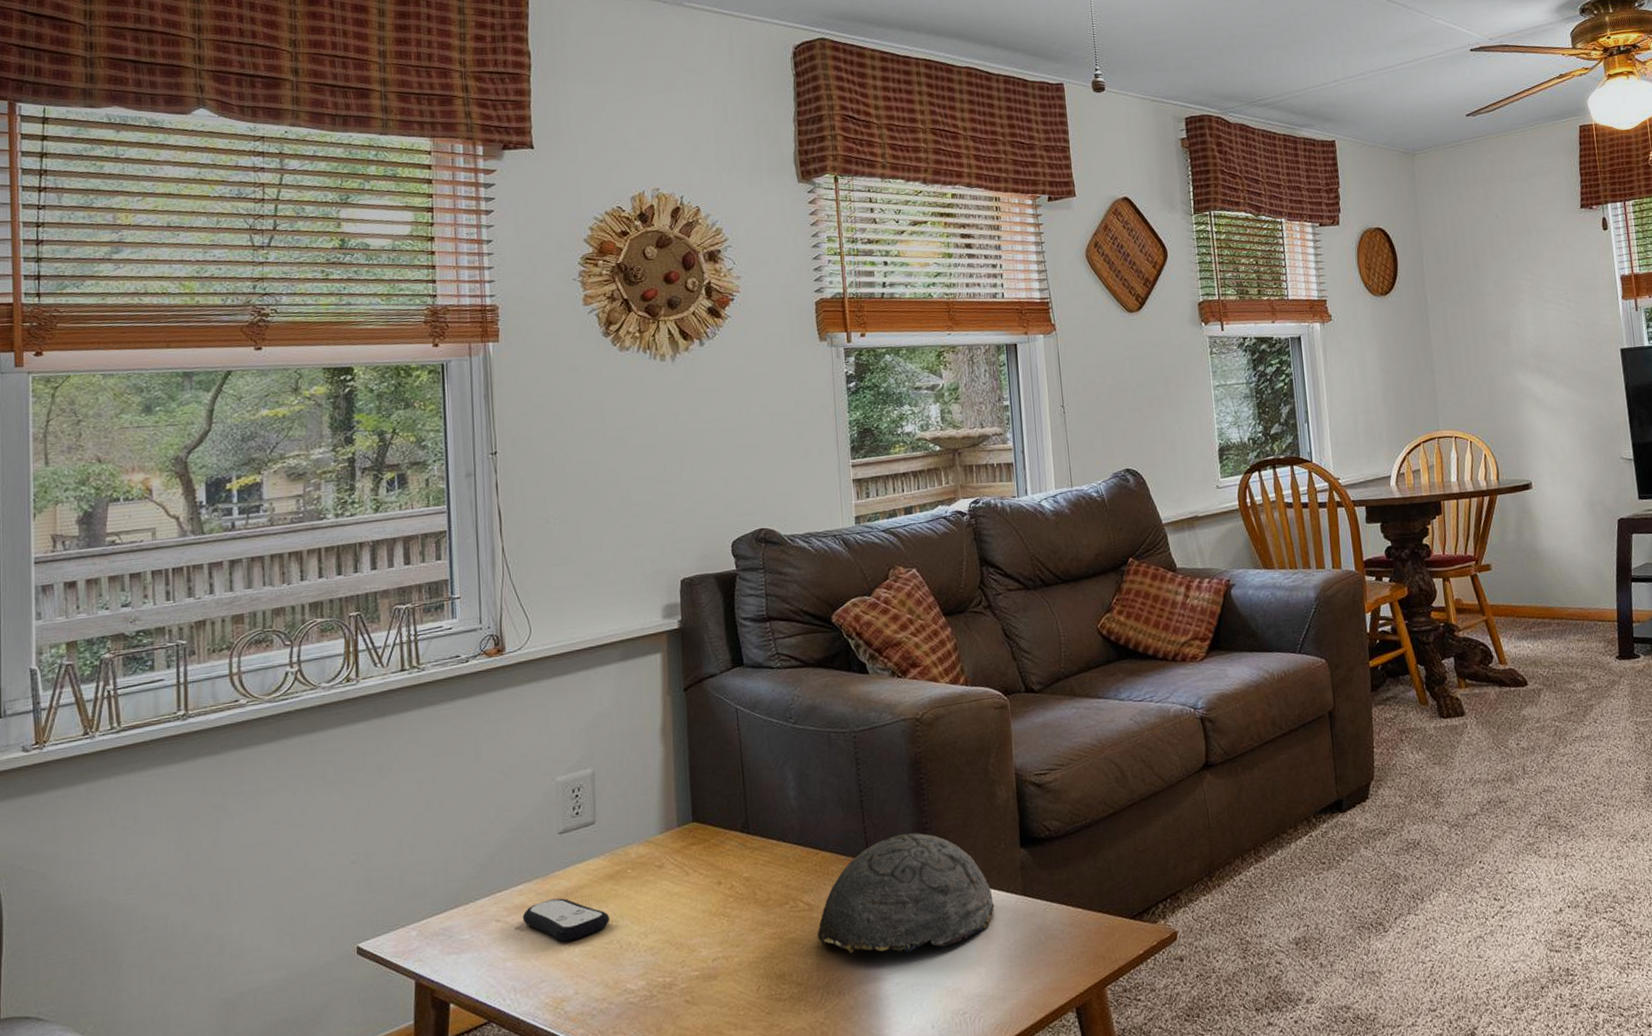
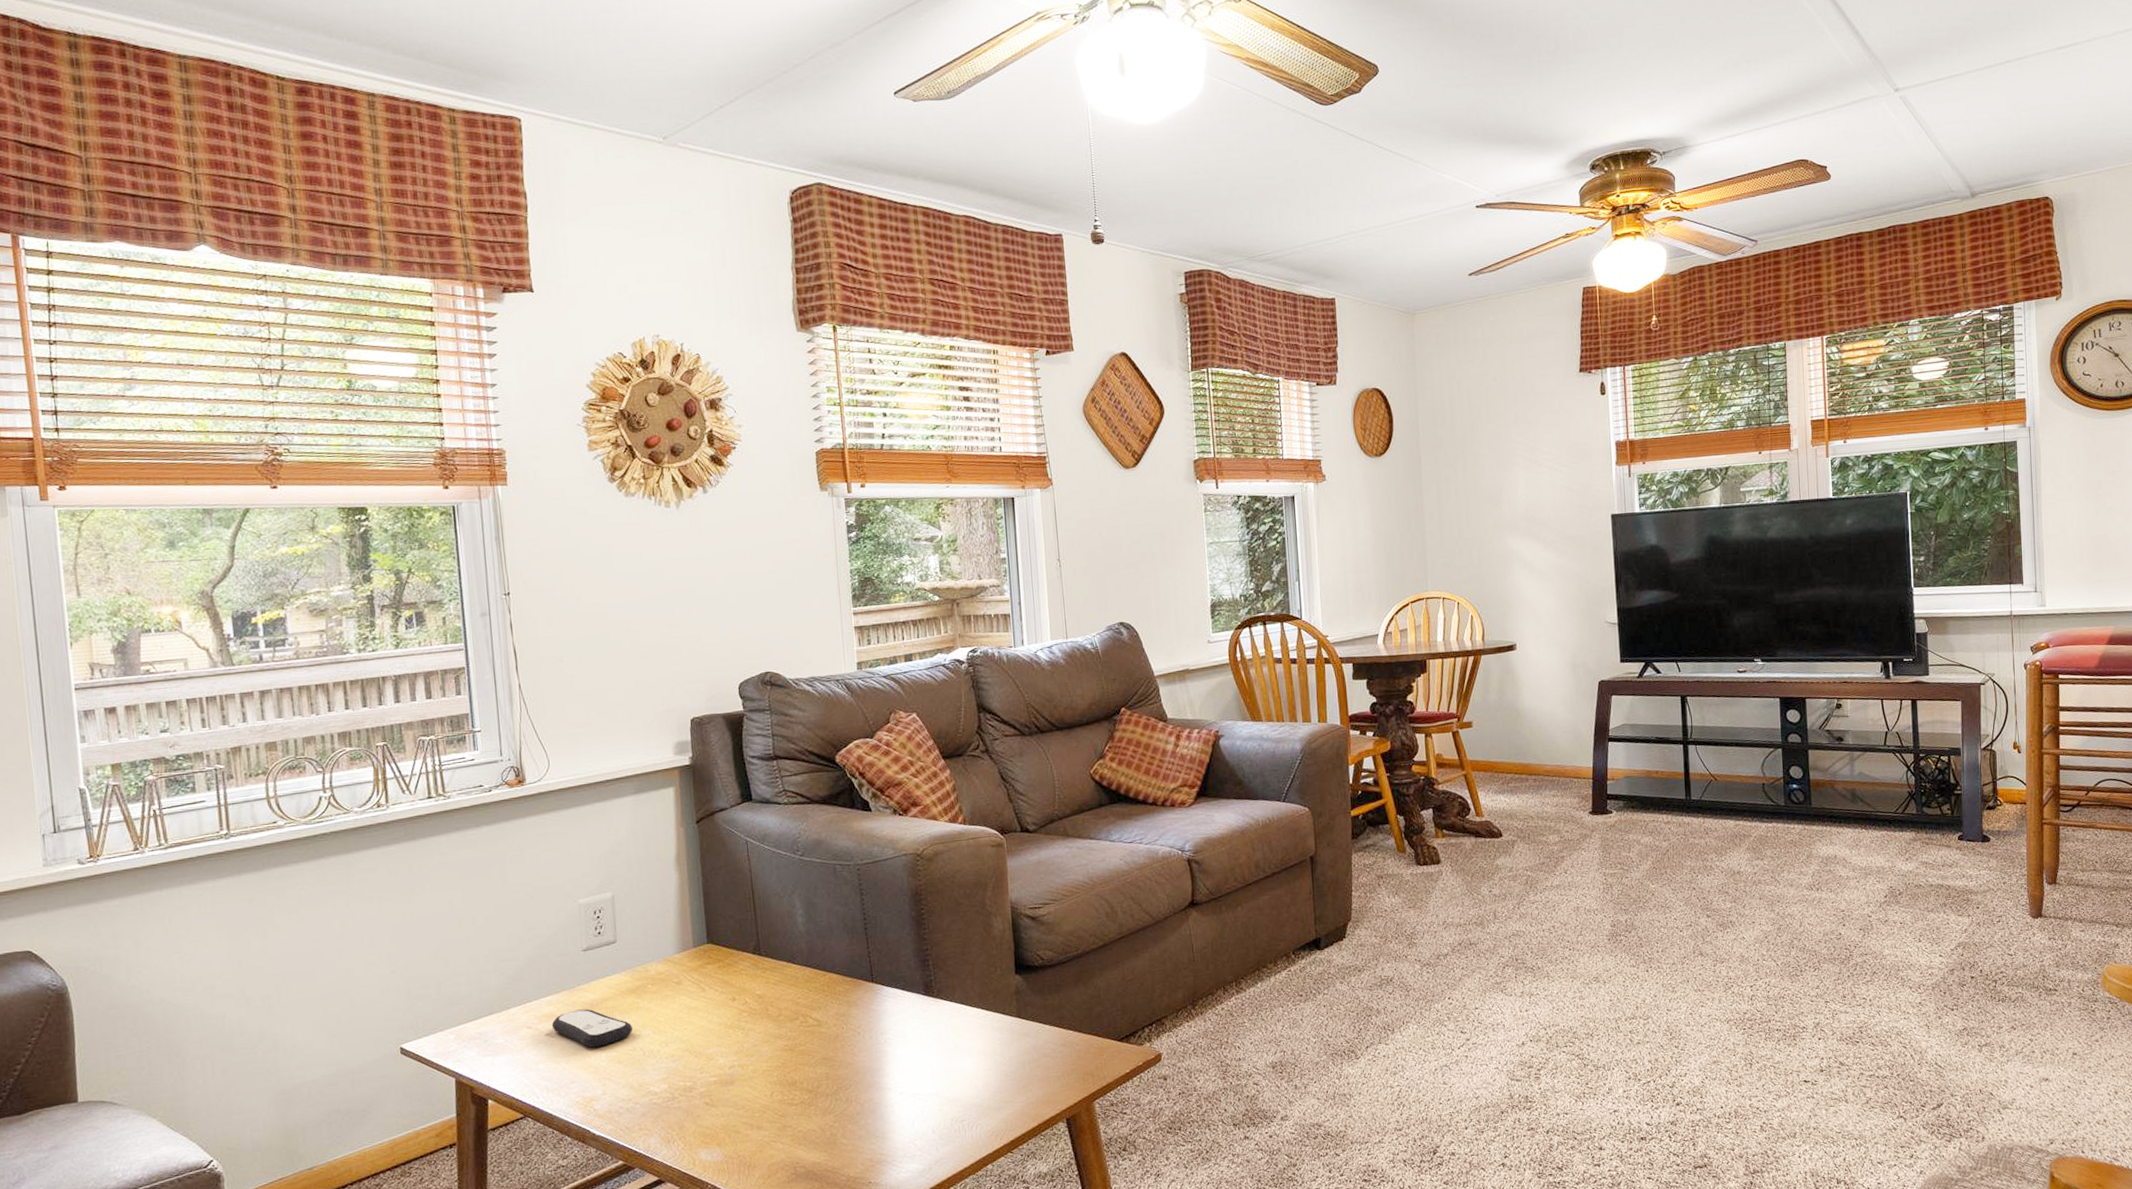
decorative bowl: present [817,833,995,953] -> none [825,958,991,1066]

